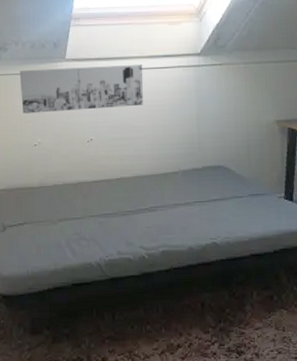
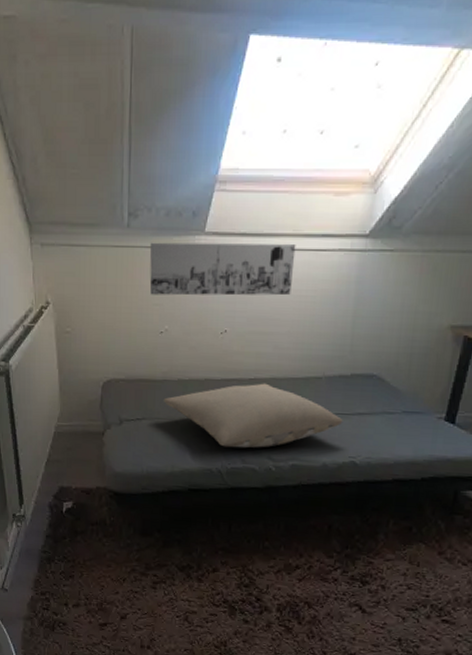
pillow: none [42,181,201,242] -> present [163,383,343,448]

